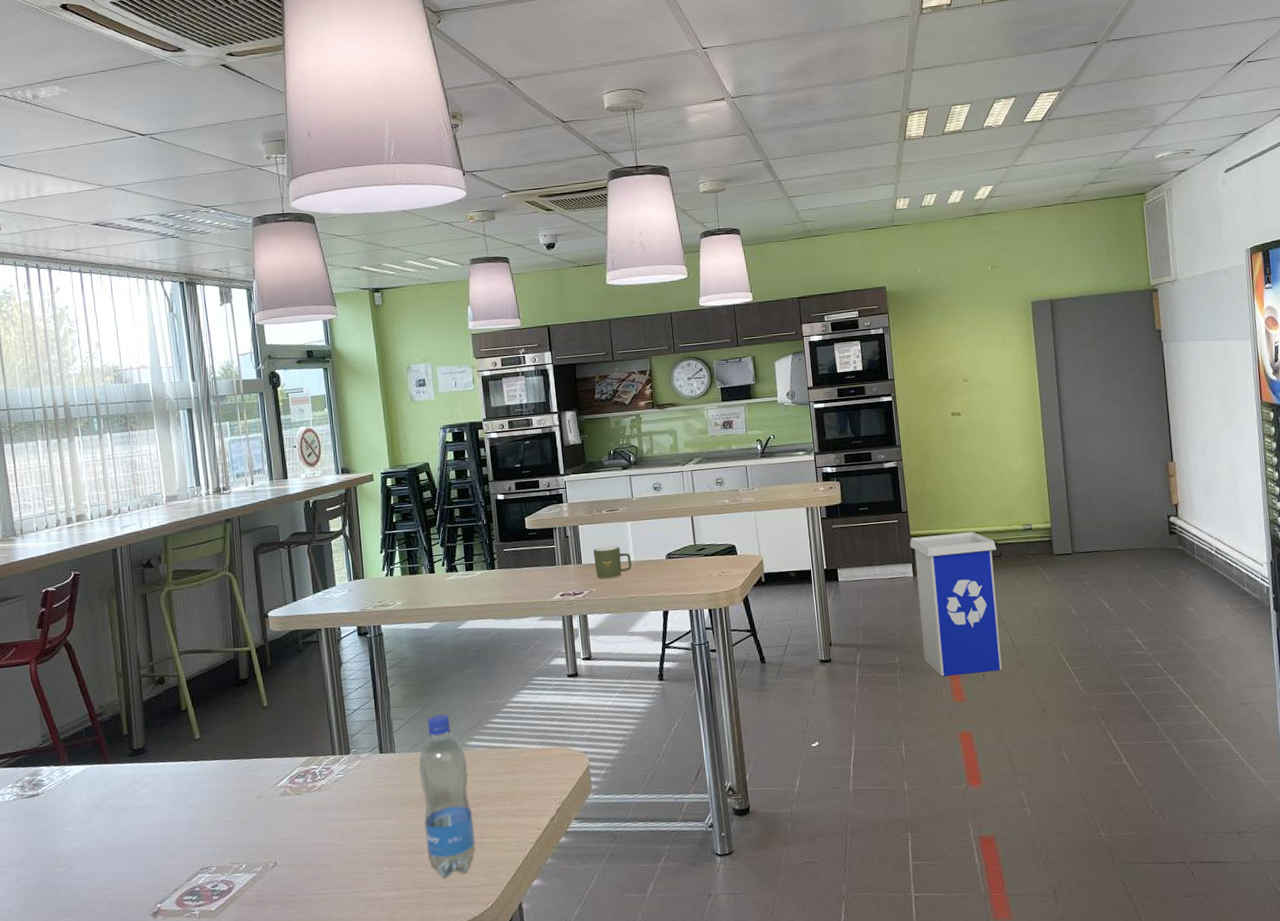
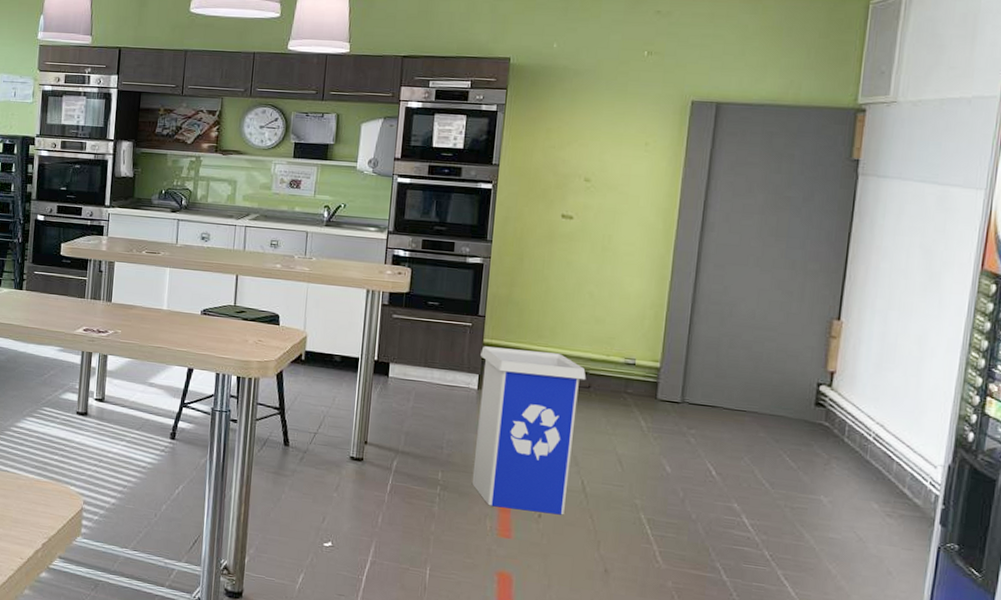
mug: present [593,545,632,580] -> none [124,288,164,324]

